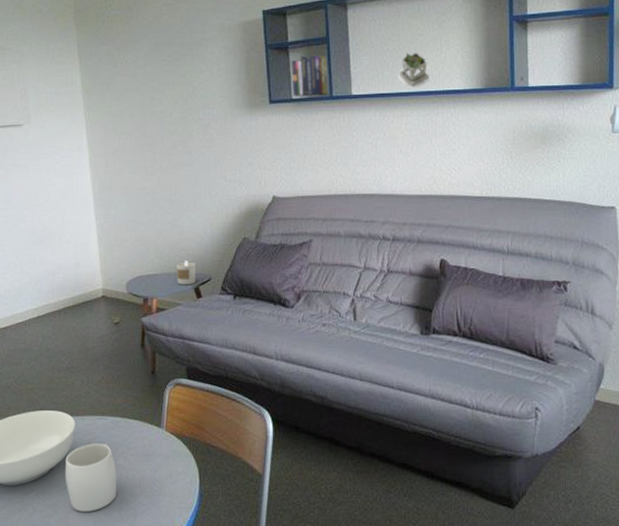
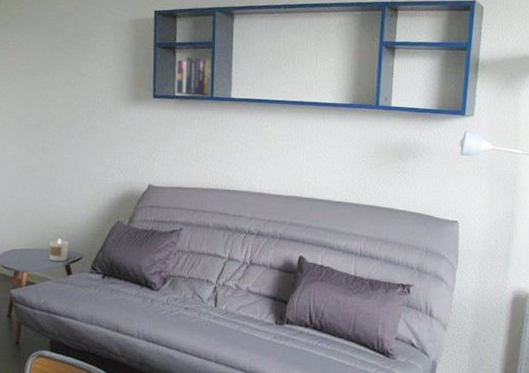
succulent plant: present [397,53,430,88] -> none [275,65,304,97]

